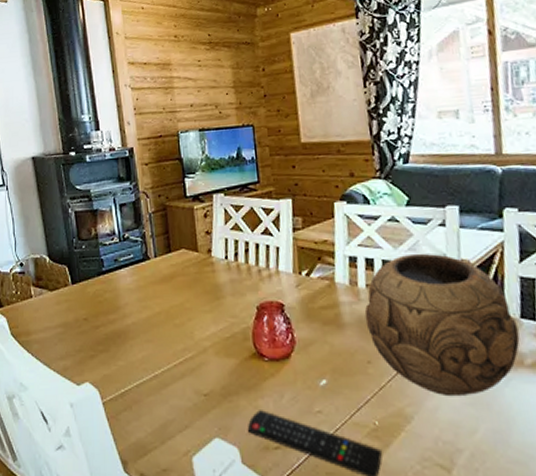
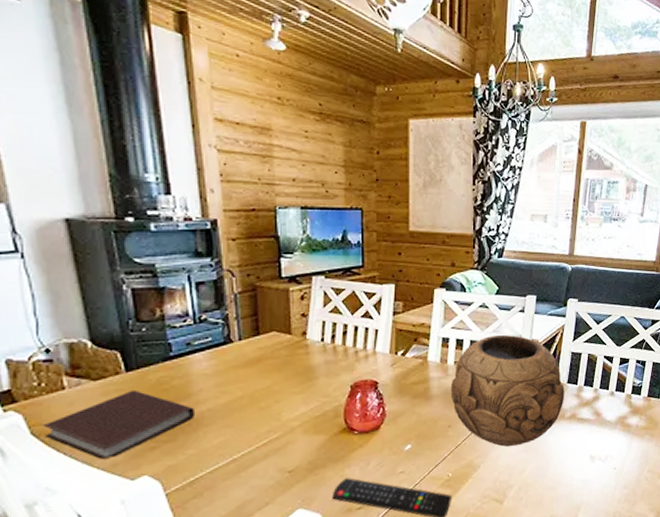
notebook: none [19,300,122,362] -> present [43,389,194,459]

